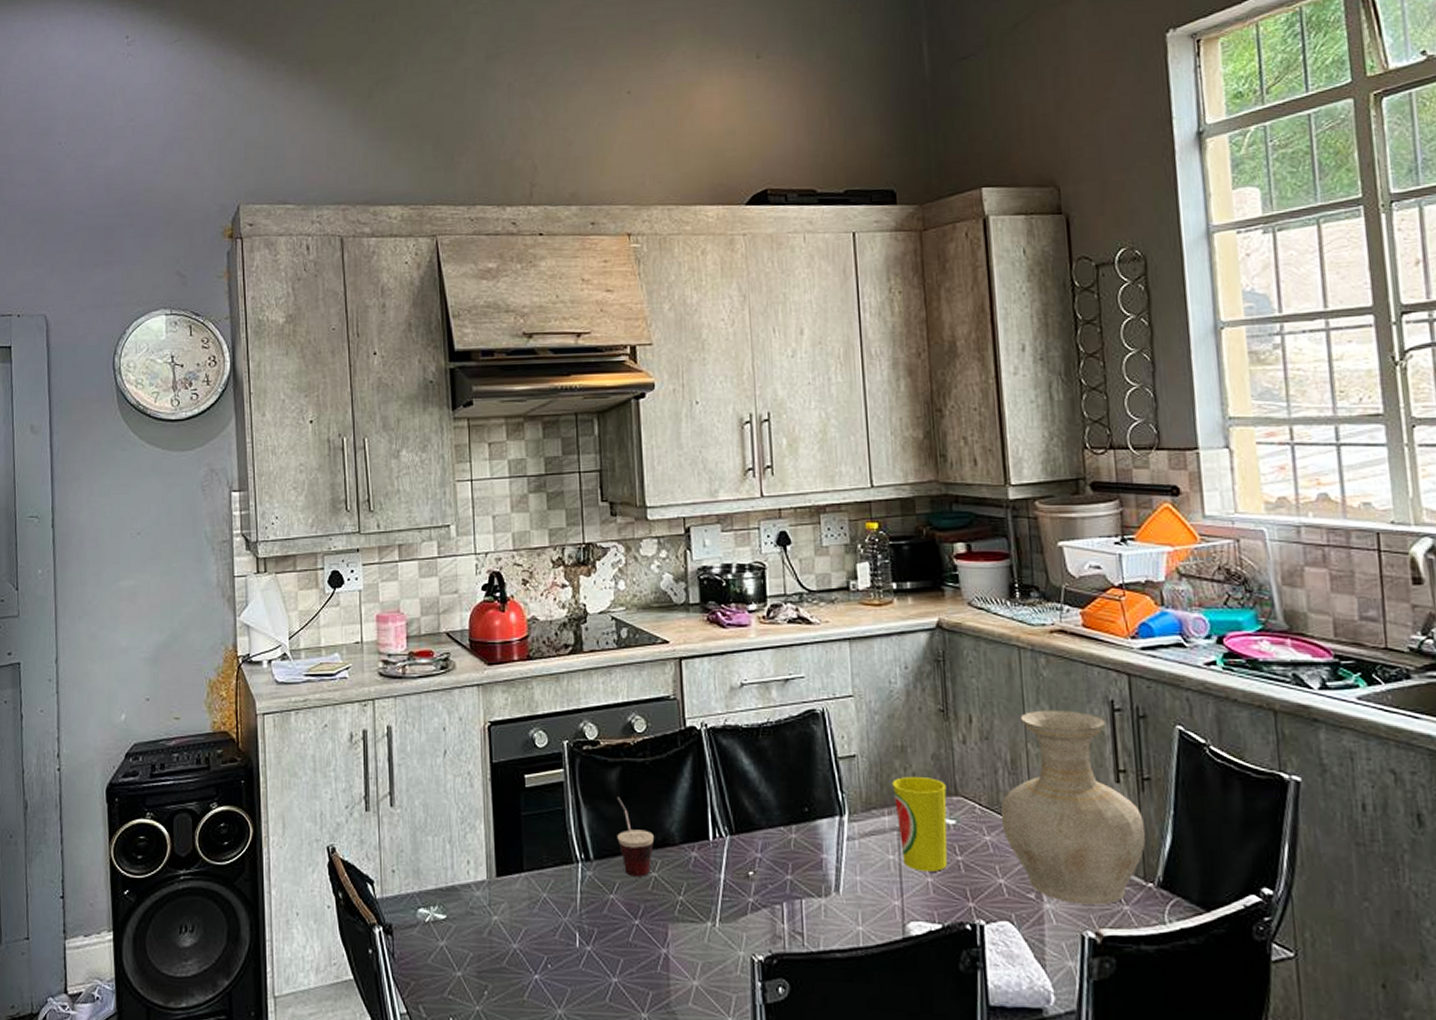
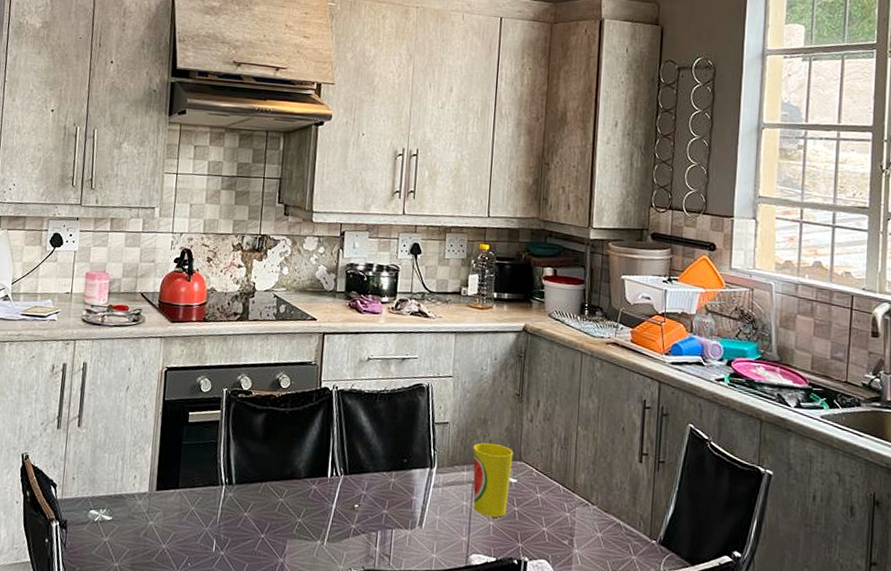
cup: present [617,796,654,877] -> none [256,436,285,501]
vase: present [1000,710,1146,905] -> none [550,402,656,554]

